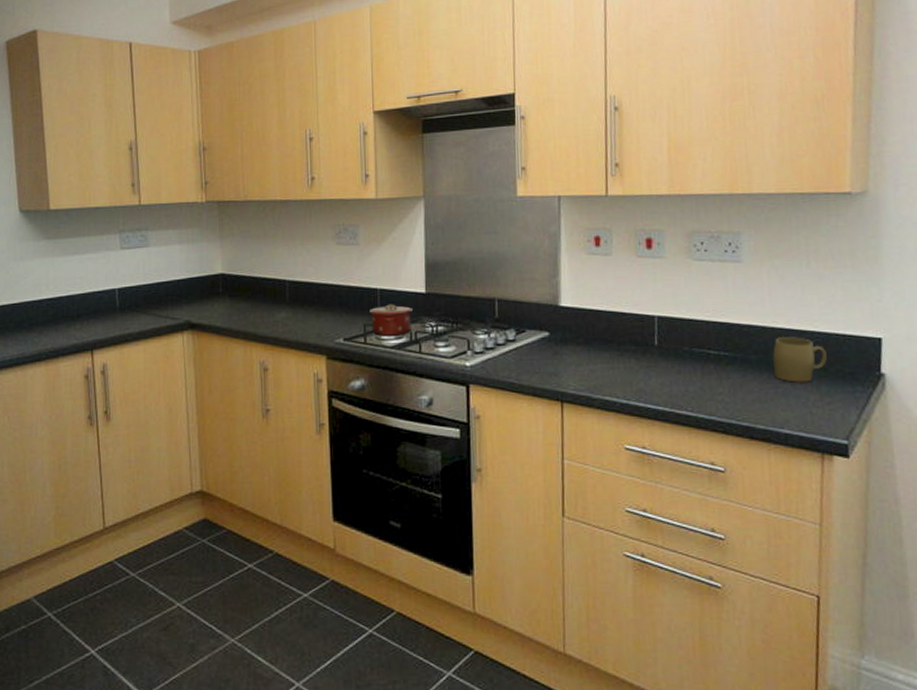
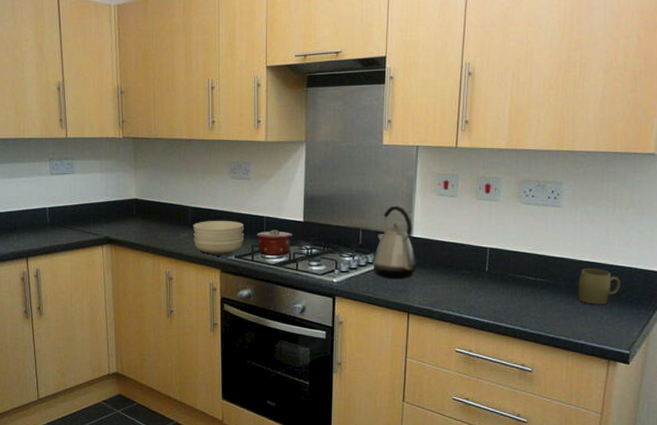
bowl: none [291,295,355,339] -> present [192,220,245,256]
kettle: none [512,268,568,359] -> present [371,205,416,279]

